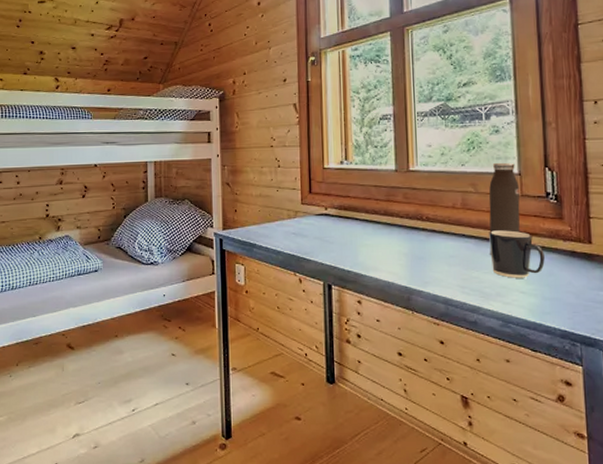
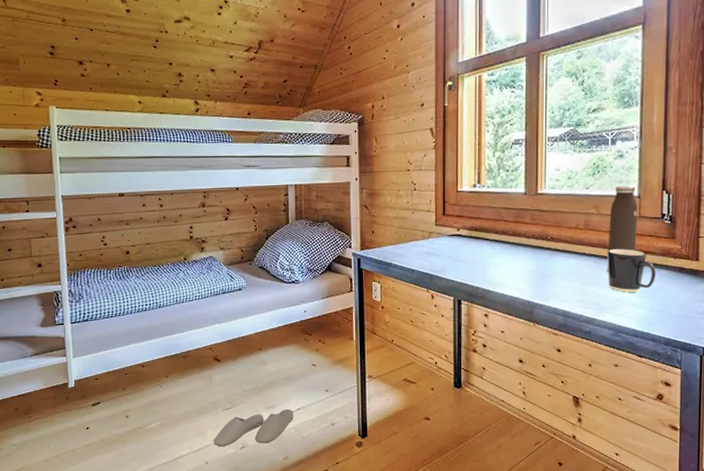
slippers: none [64,404,151,446] -> present [213,409,293,447]

